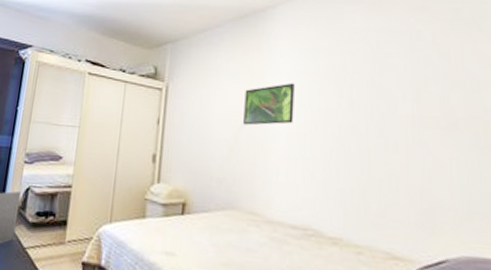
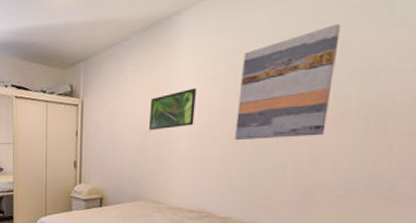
wall art: none [340,34,436,147] -> present [235,24,341,141]

